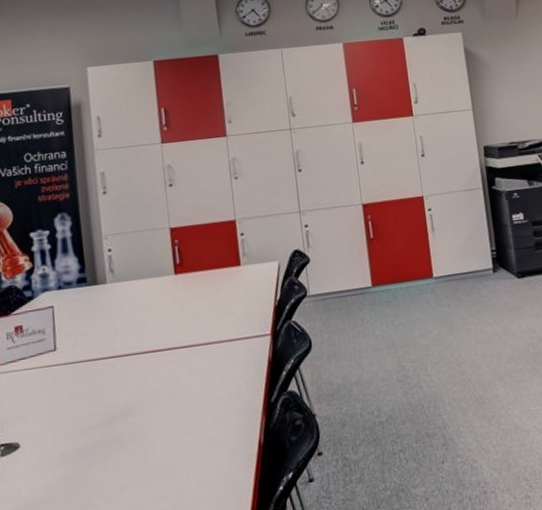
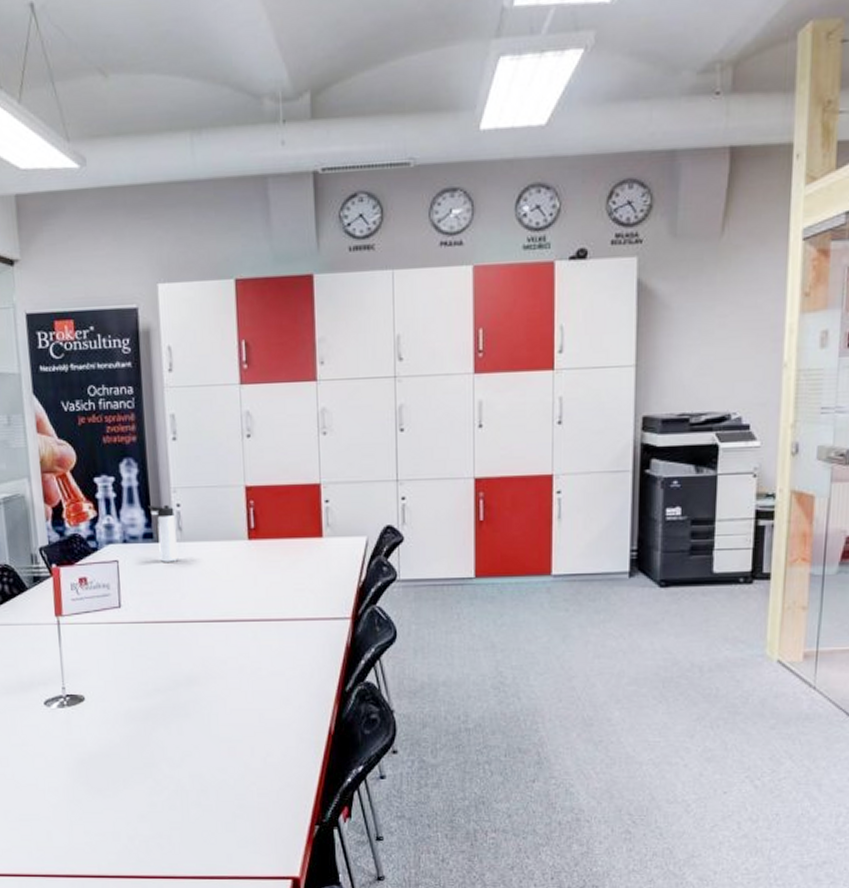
thermos bottle: none [82,251,111,303] -> present [149,505,178,562]

